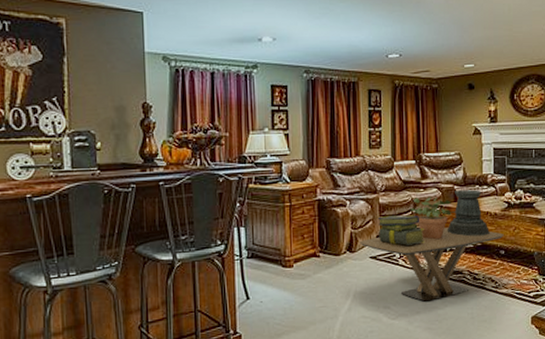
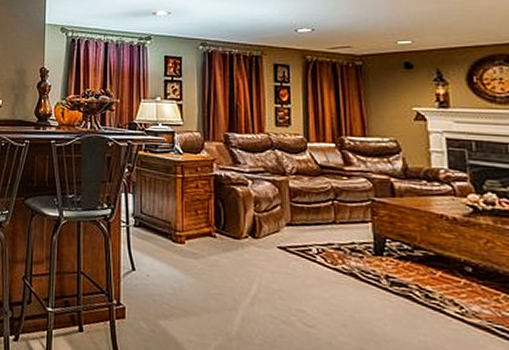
coffee table: present [360,227,504,302] -> none [265,225,470,314]
stack of books: present [377,215,426,246] -> none [287,202,353,242]
potted plant: present [410,197,455,239] -> none [330,186,393,238]
pedestal: present [447,189,489,237] -> none [382,183,447,245]

